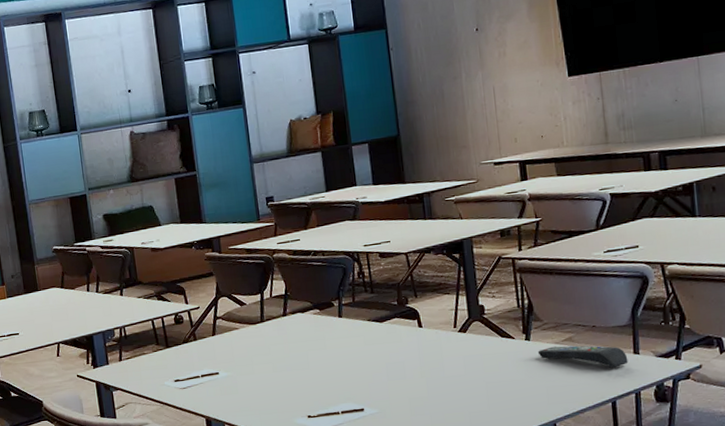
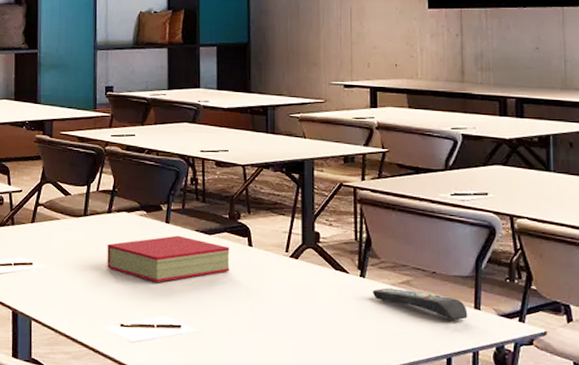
book: none [286,327,404,373] -> present [107,235,230,282]

